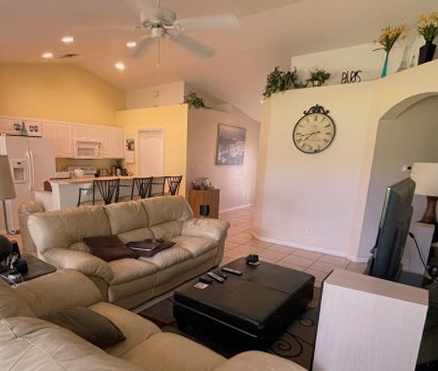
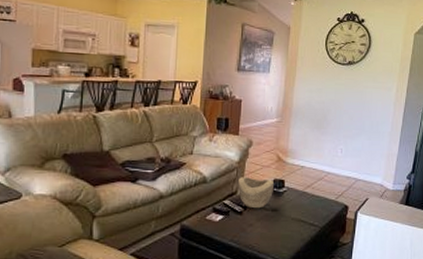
decorative bowl: none [219,253,249,279] -> present [238,177,274,209]

